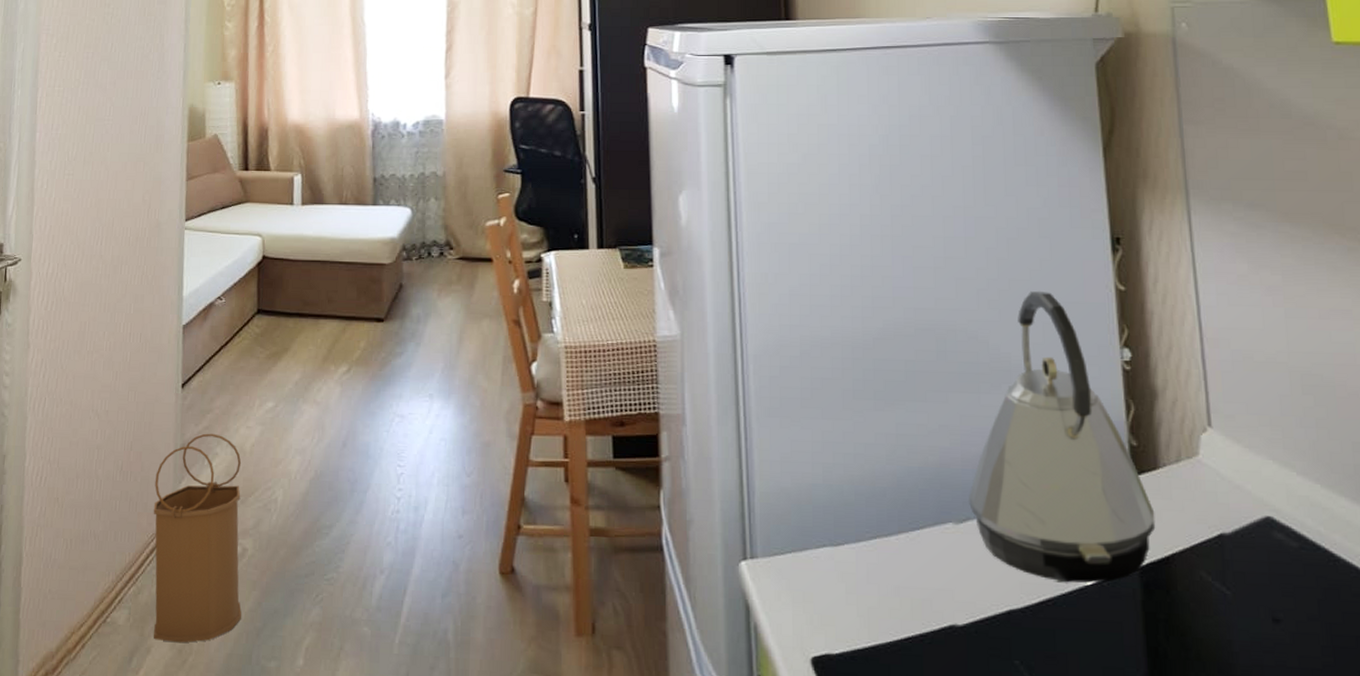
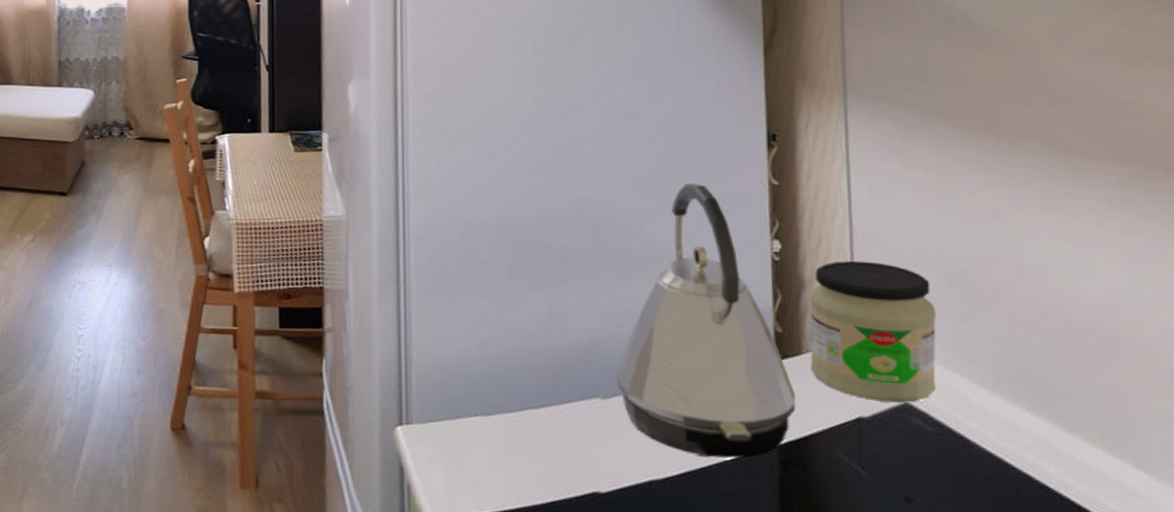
jar: none [1163,367,1297,517] -> present [809,260,936,403]

